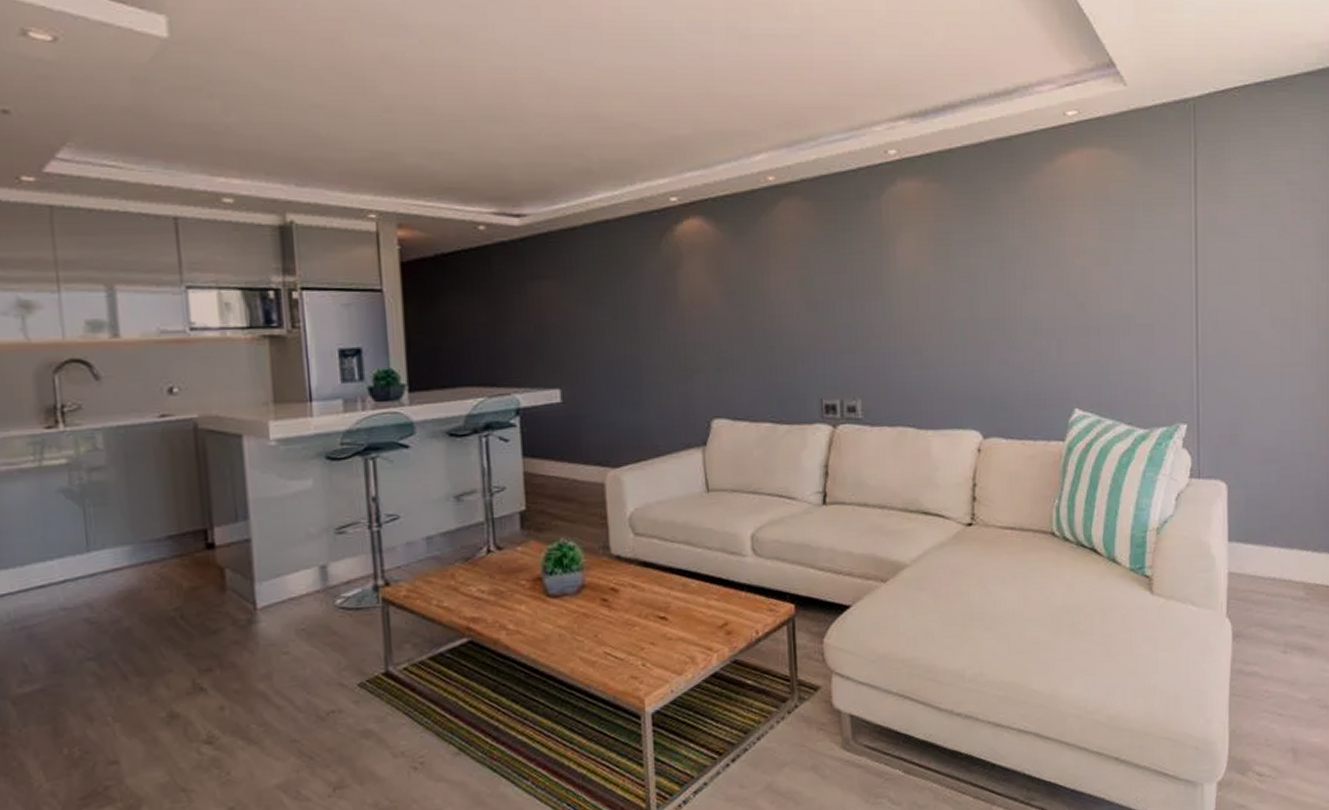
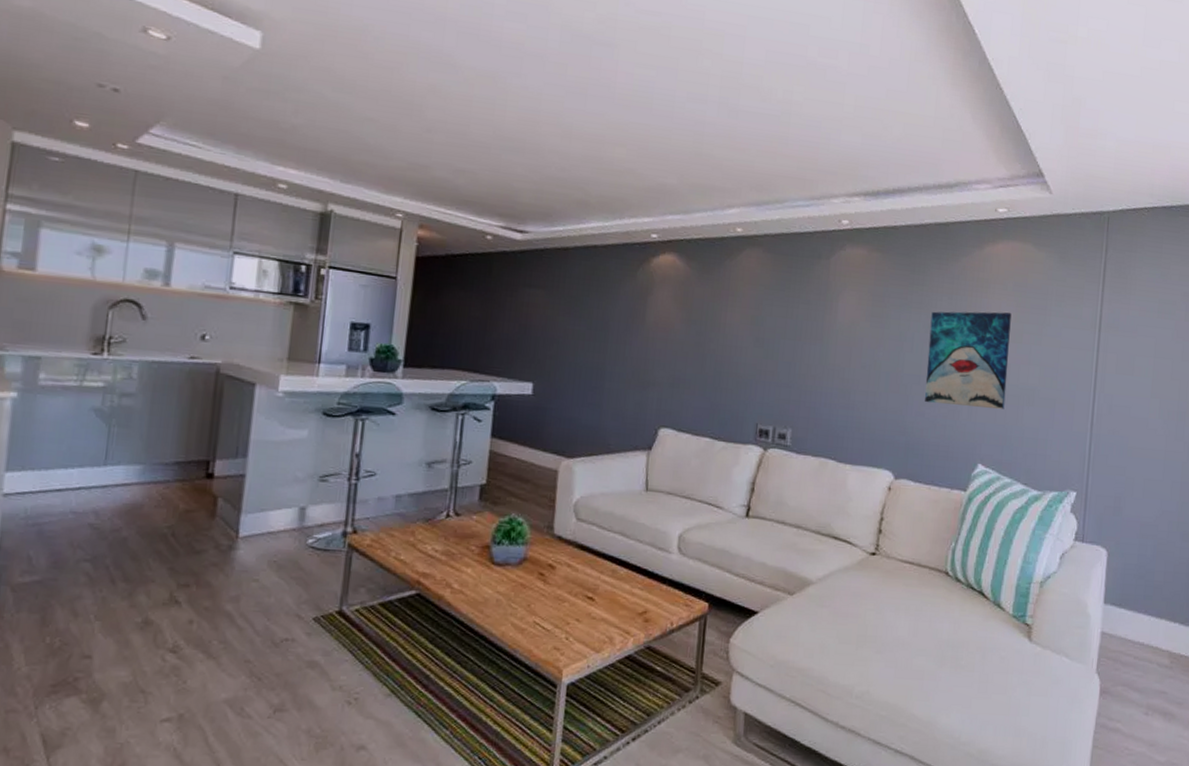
wall art: none [1004,231,1098,348] -> present [925,311,1012,409]

